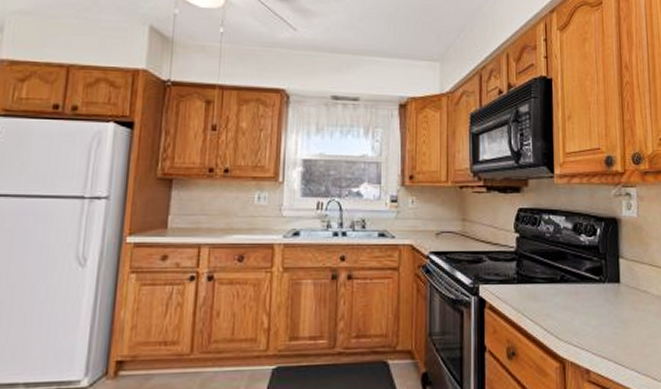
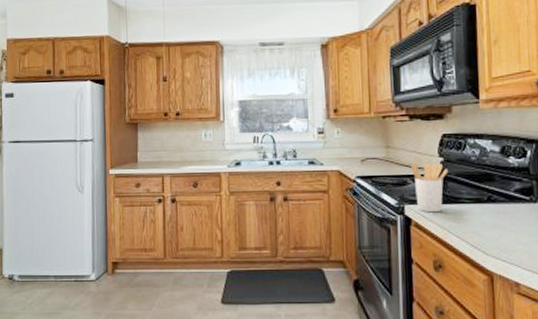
utensil holder: none [487,237,524,294] -> present [411,162,449,213]

